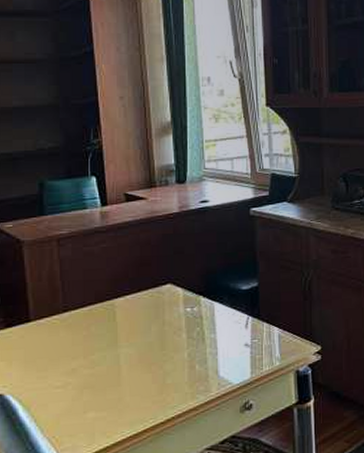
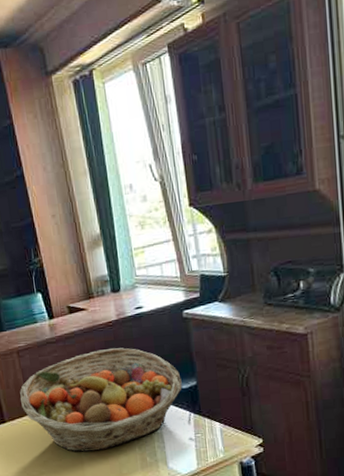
fruit basket: none [54,242,242,359] -> present [20,348,182,452]

